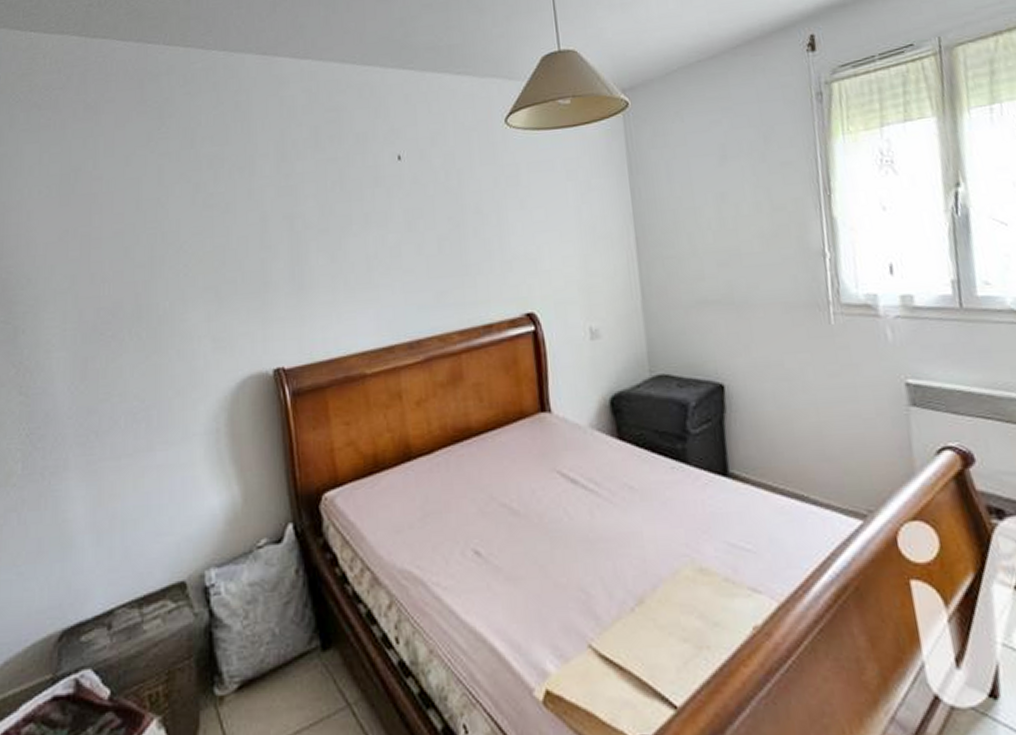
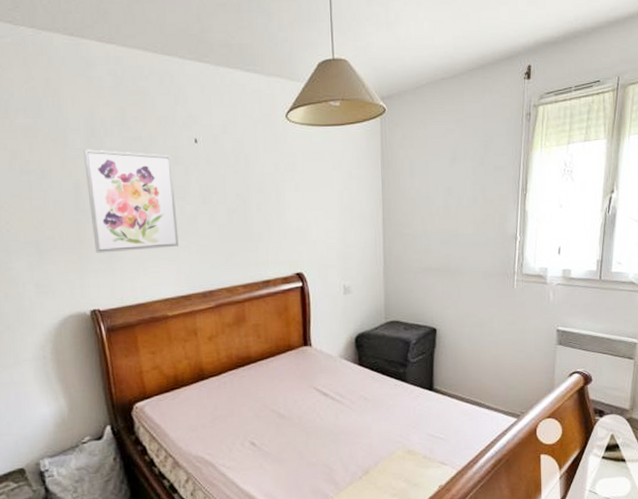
wall art: none [273,175,379,298] -> present [84,149,179,254]

